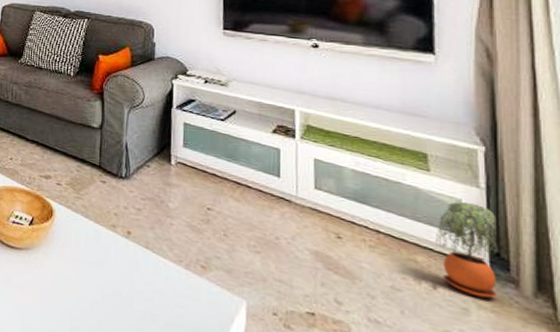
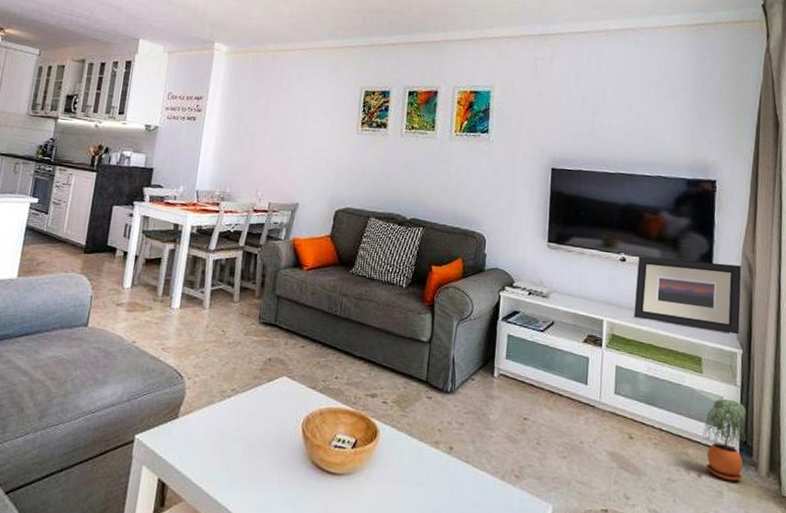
picture frame: none [333,42,478,128] -> present [634,256,742,334]

